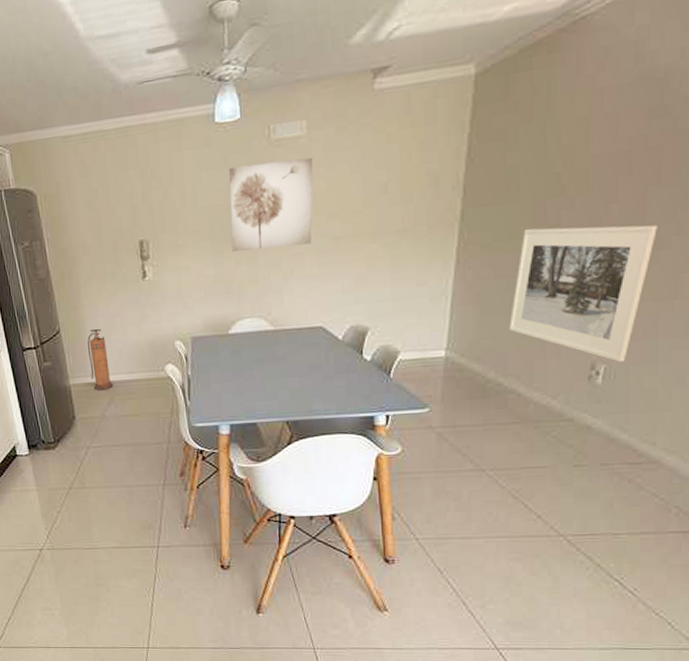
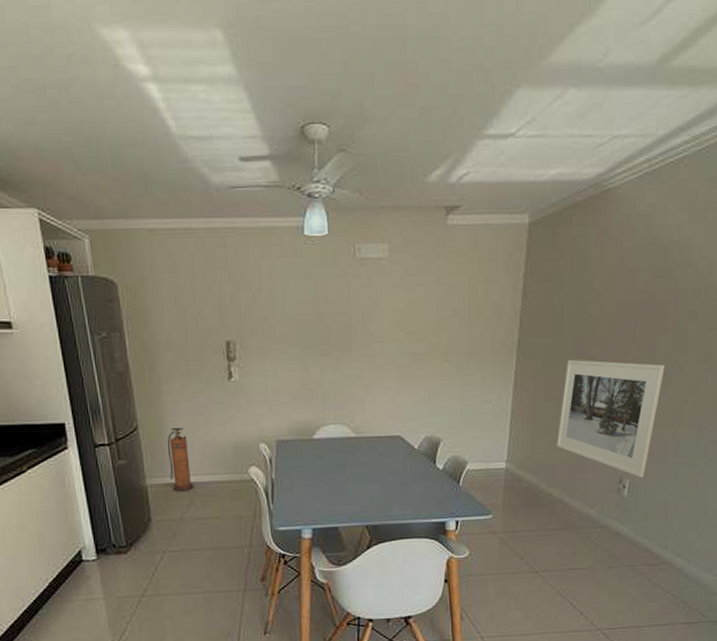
wall art: present [229,157,313,252] -> none [316,278,394,360]

